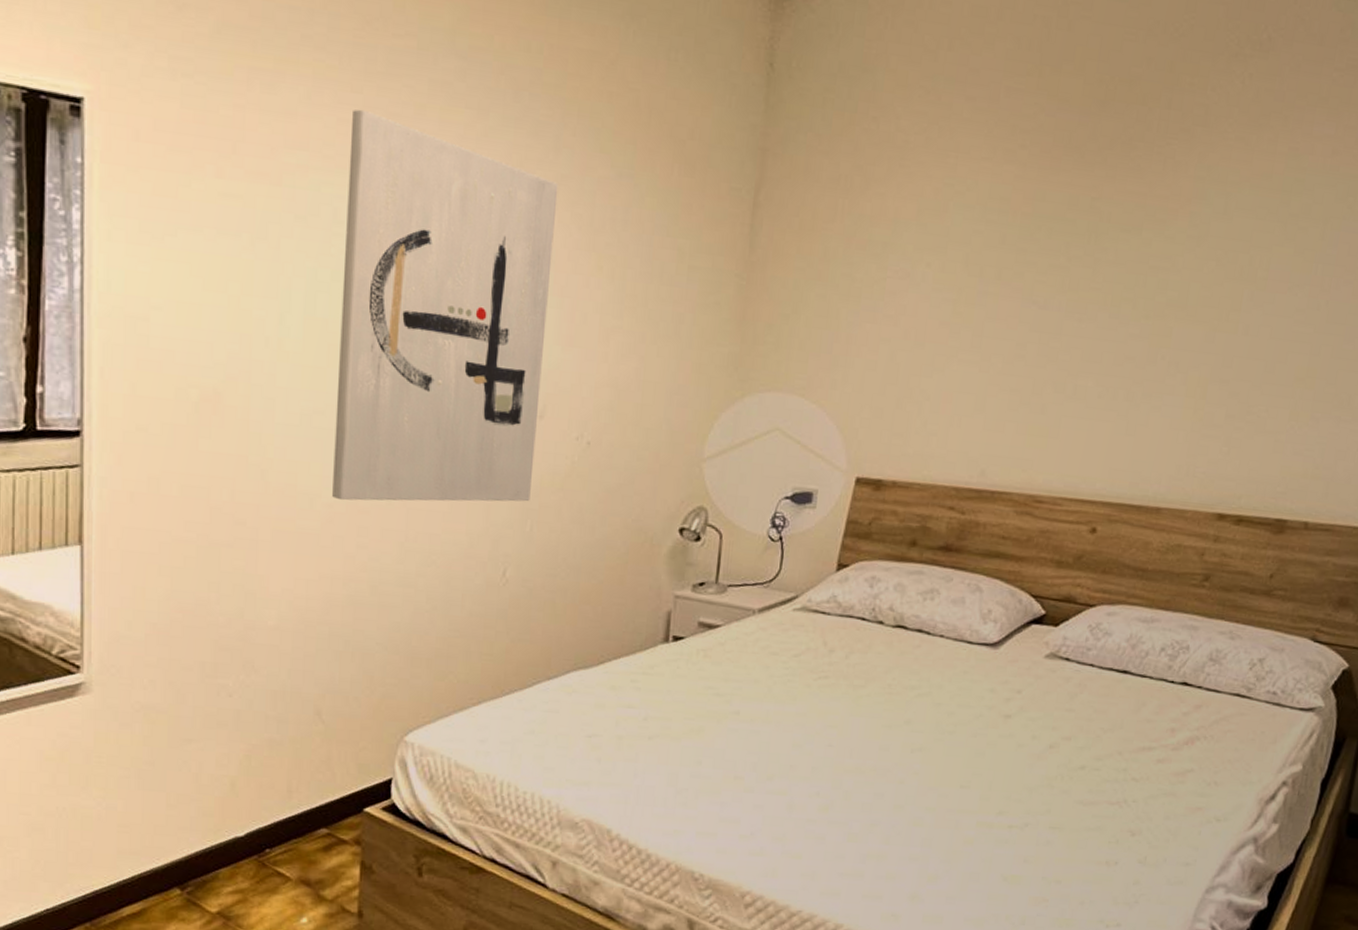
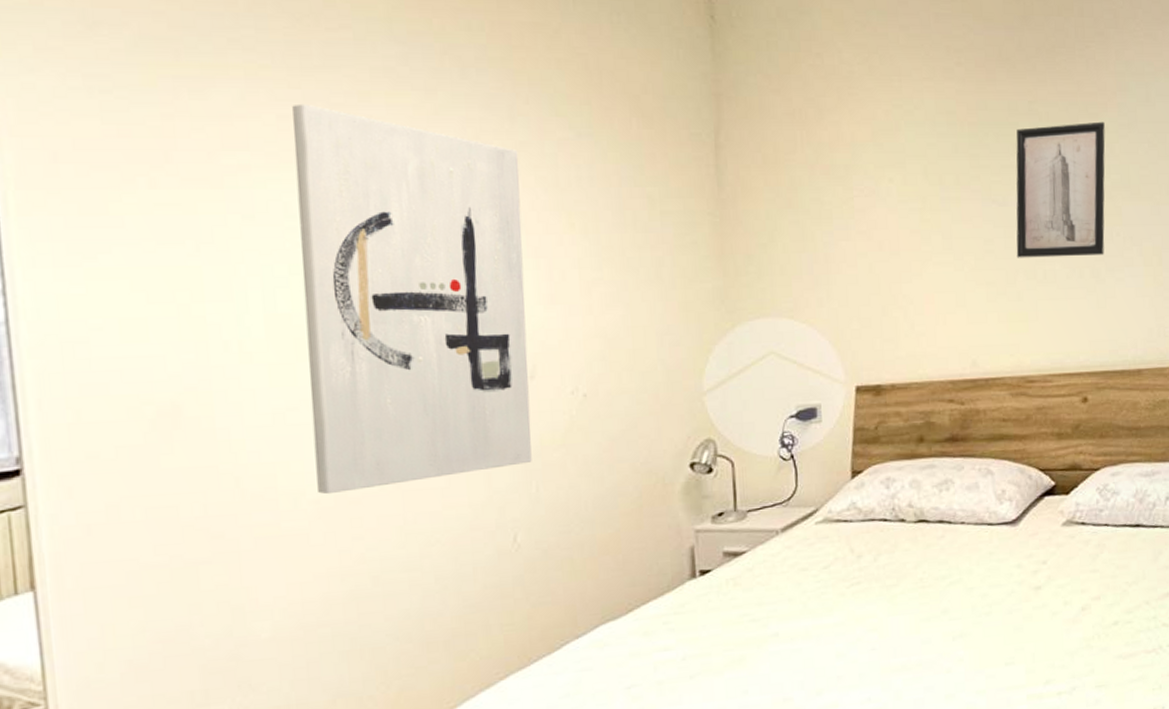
wall art: none [1047,226,1172,378] -> present [1016,121,1105,258]

